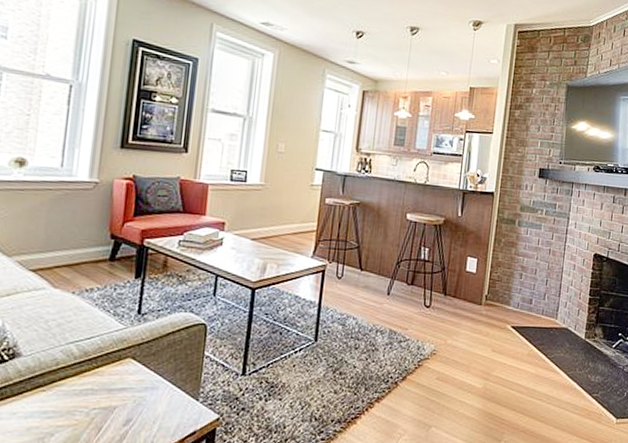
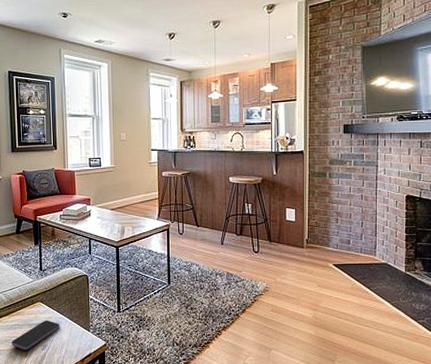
smartphone: none [76,383,156,426] -> present [11,320,60,350]

